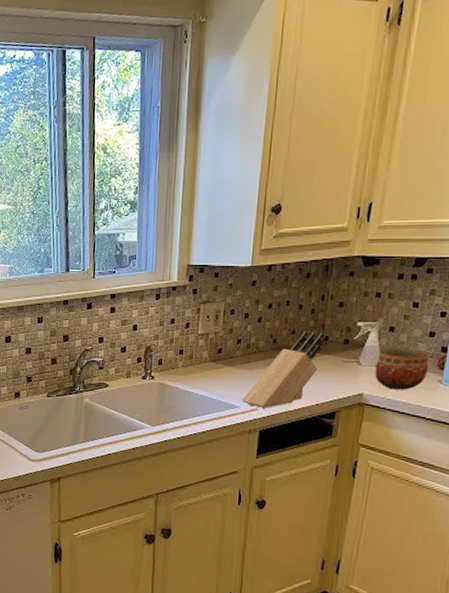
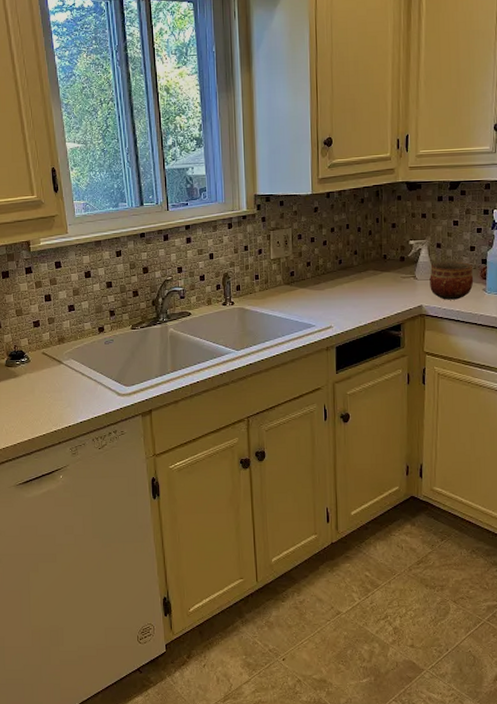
knife block: present [242,332,324,408] -> none [317,251,383,325]

